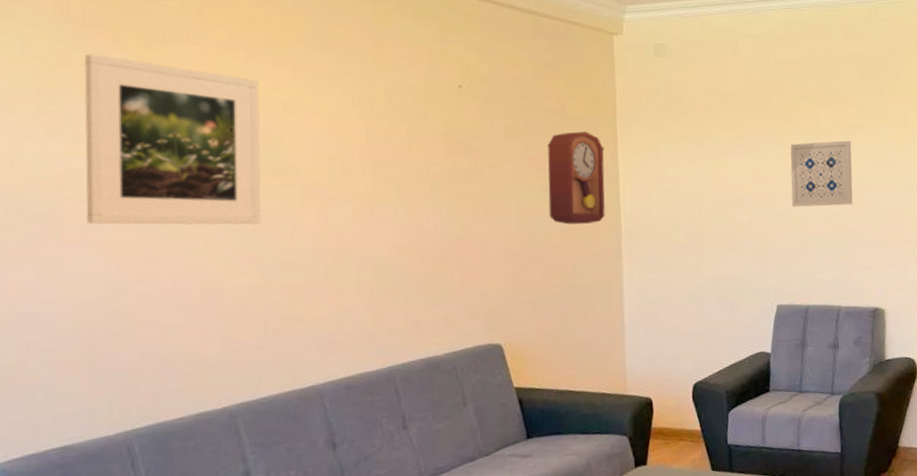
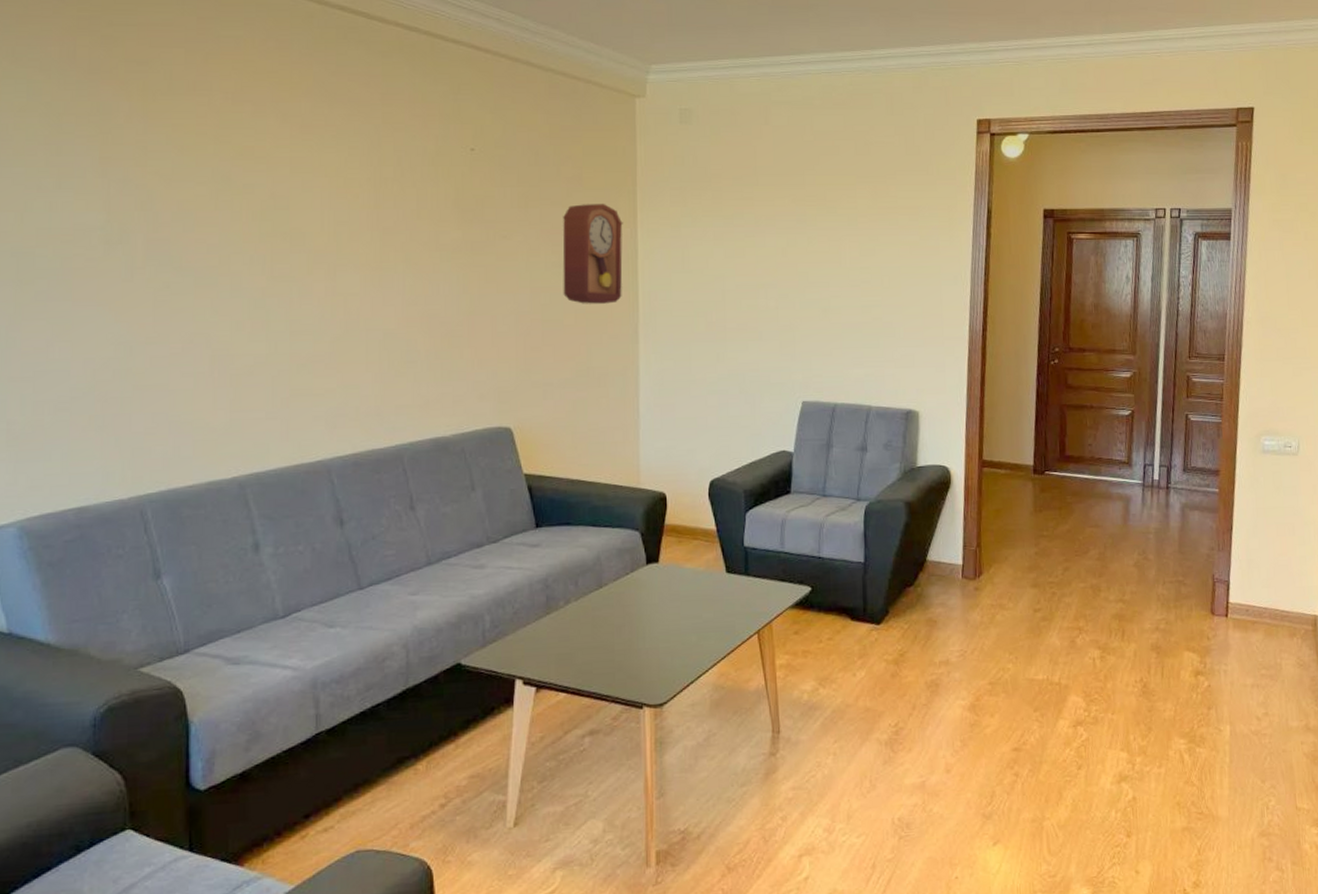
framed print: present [84,54,261,225] -> none [90,103,269,290]
wall art: present [790,140,853,207] -> none [822,223,891,296]

